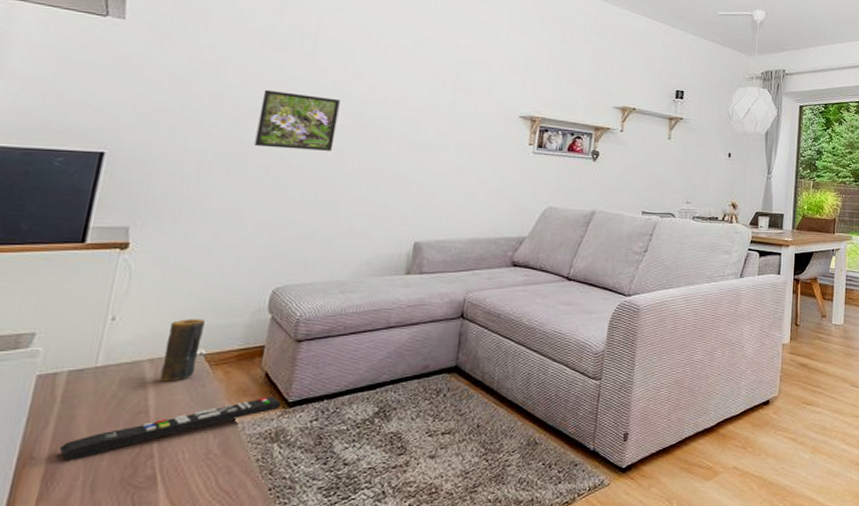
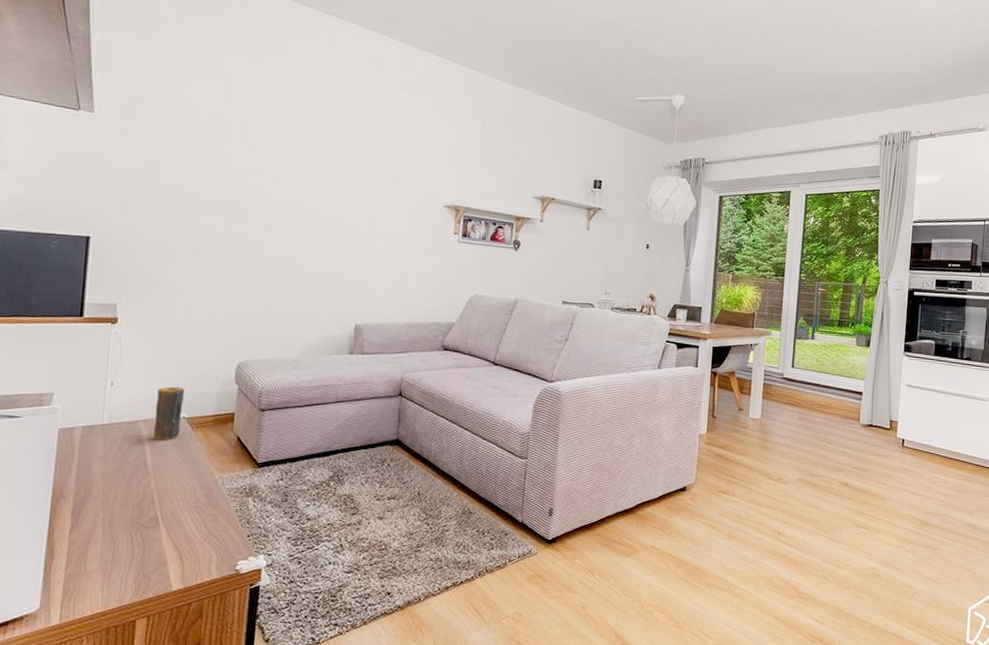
remote control: present [59,396,282,462] -> none [81,457,252,502]
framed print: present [254,89,341,151] -> none [212,179,282,238]

